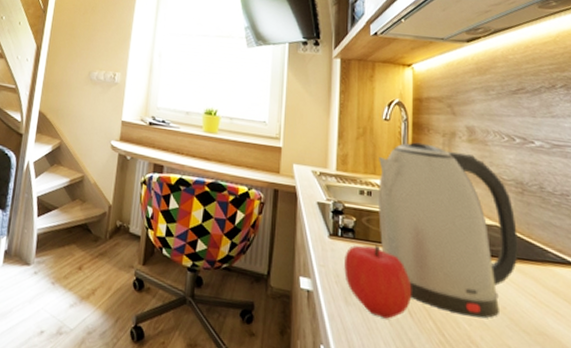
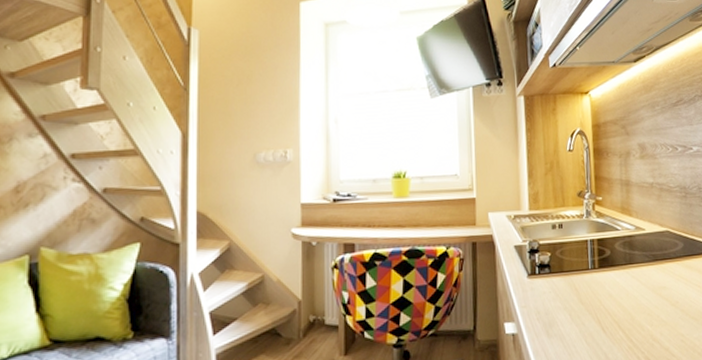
fruit: present [344,244,412,319] -> none [543,273,604,341]
kettle: present [378,142,518,318] -> none [566,167,685,318]

